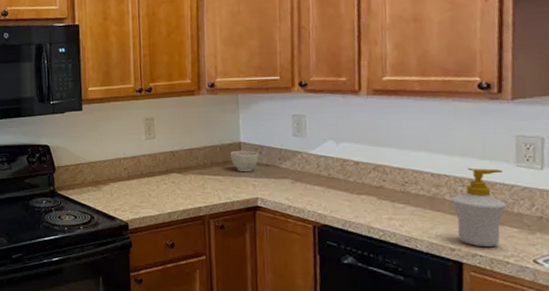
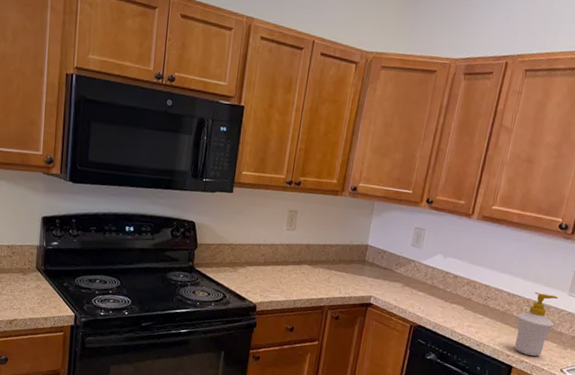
bowl: present [230,151,259,172] -> none [356,252,381,273]

